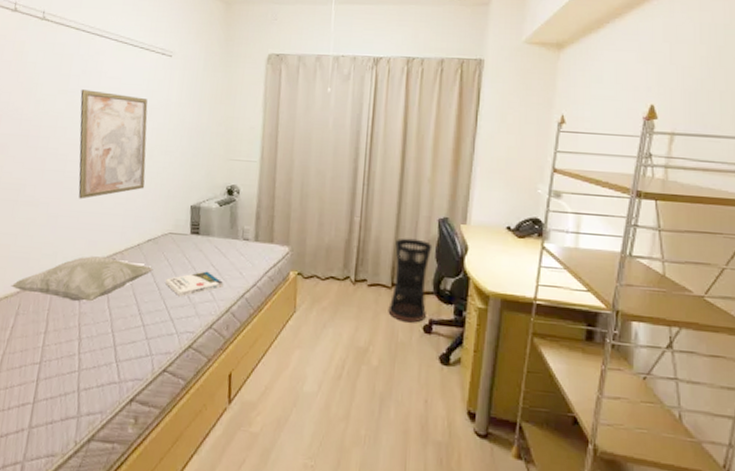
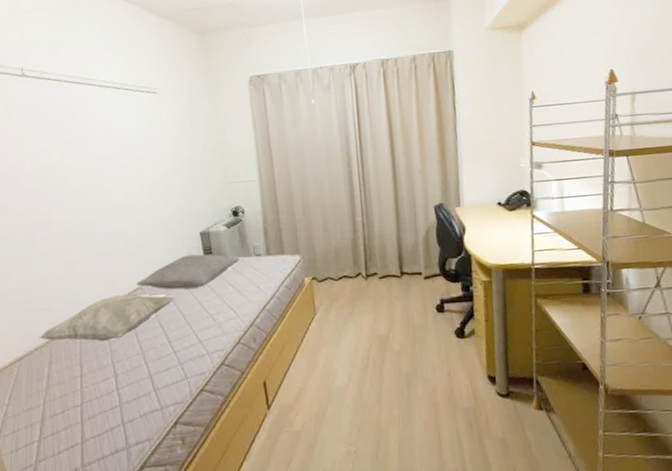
wall art: present [78,89,148,199] -> none [73,137,153,244]
pillow: none [117,227,226,263] -> present [136,254,239,290]
book: present [165,271,224,297] -> none [188,291,244,320]
umbrella stand: present [388,238,433,323] -> none [398,227,437,306]

